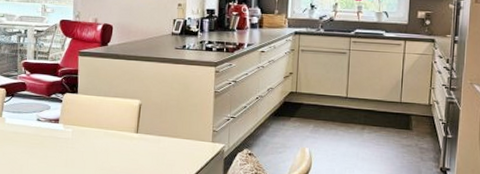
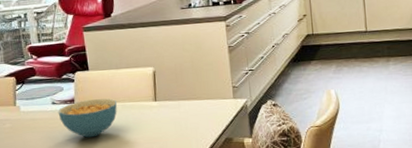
cereal bowl: none [41,122,99,159] -> present [58,98,117,138]

